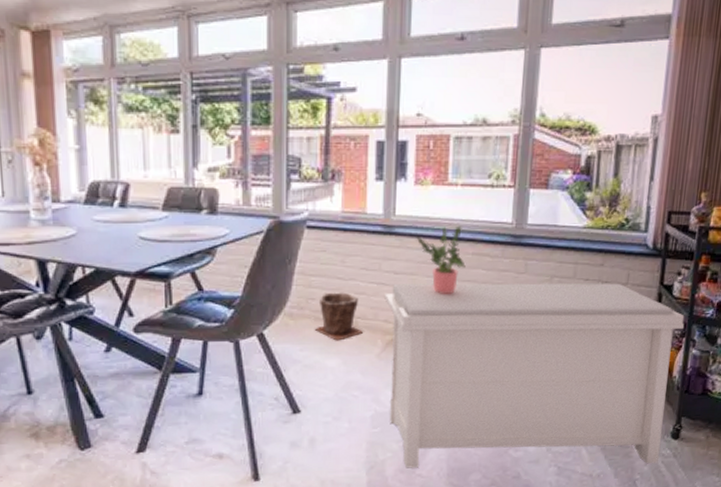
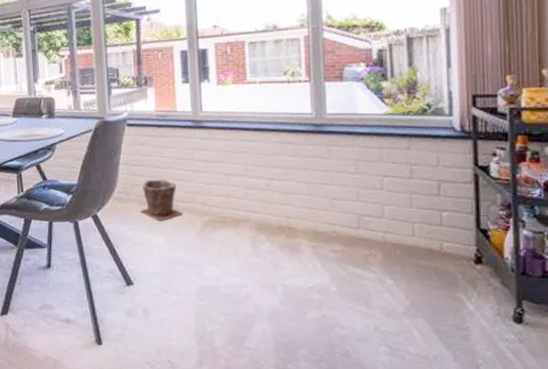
bench: present [384,283,685,469] -> none [199,165,510,349]
potted plant: present [416,225,466,294] -> none [223,118,271,179]

